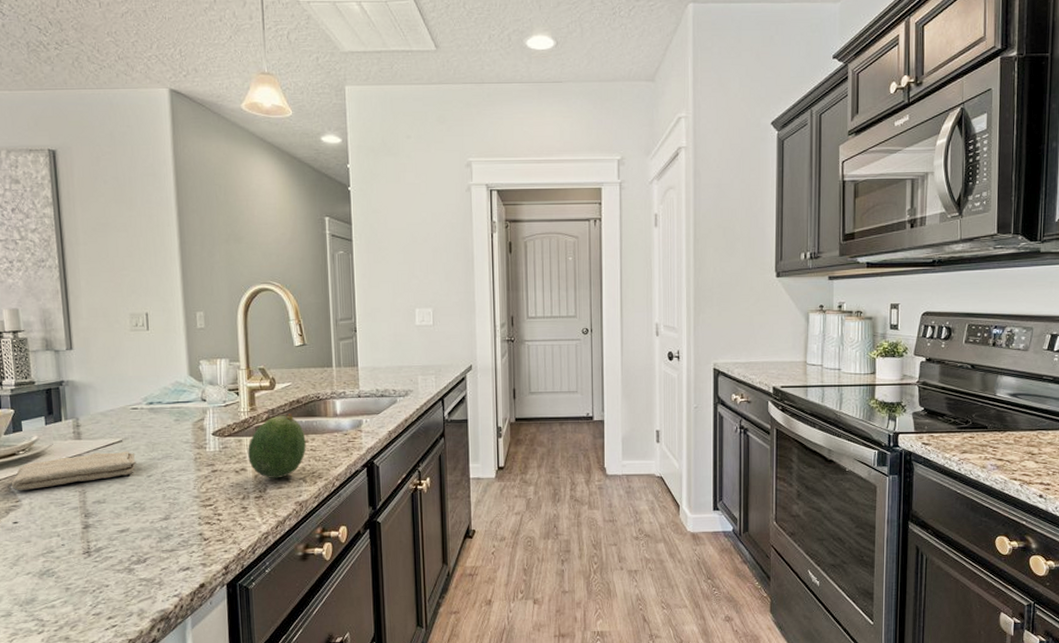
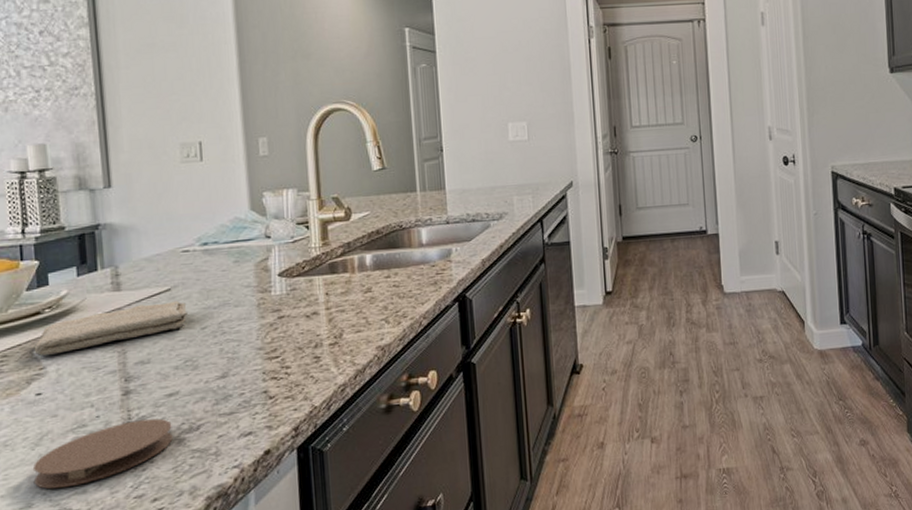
coaster: none [11,550,124,602] -> present [32,418,173,489]
fruit: present [248,414,306,478] -> none [320,246,388,322]

